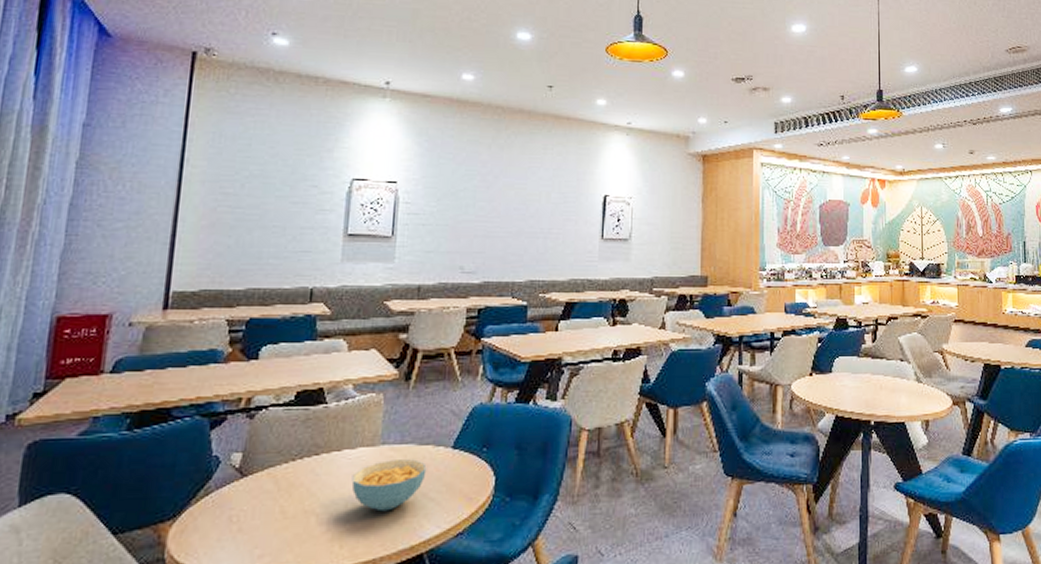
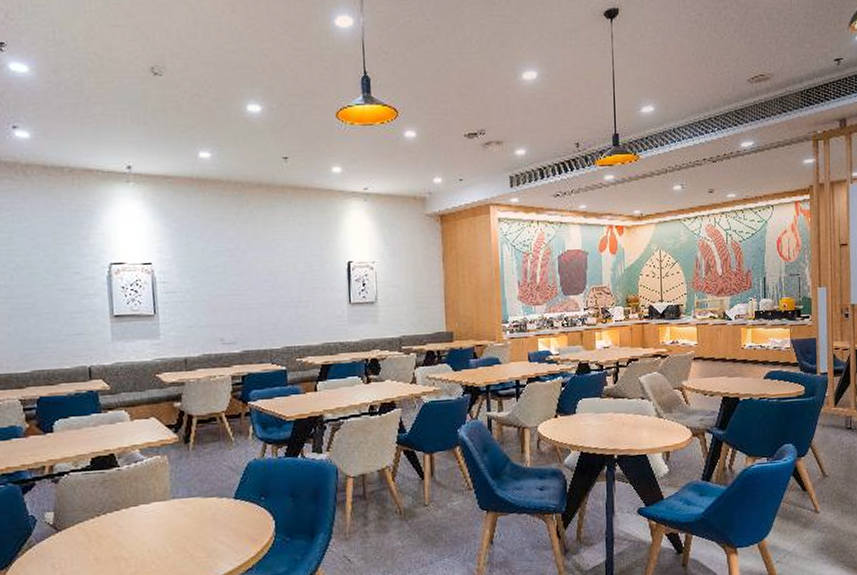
cereal bowl: present [351,459,427,512] -> none [150,510,214,554]

